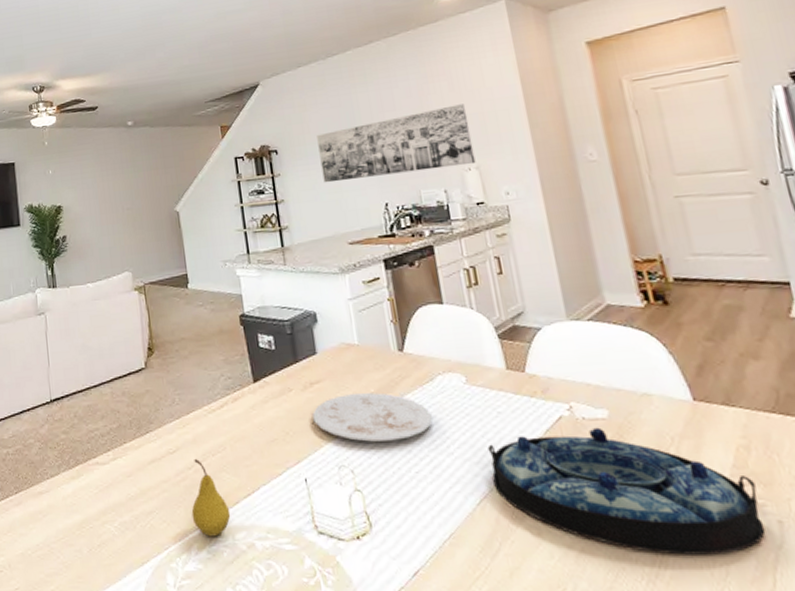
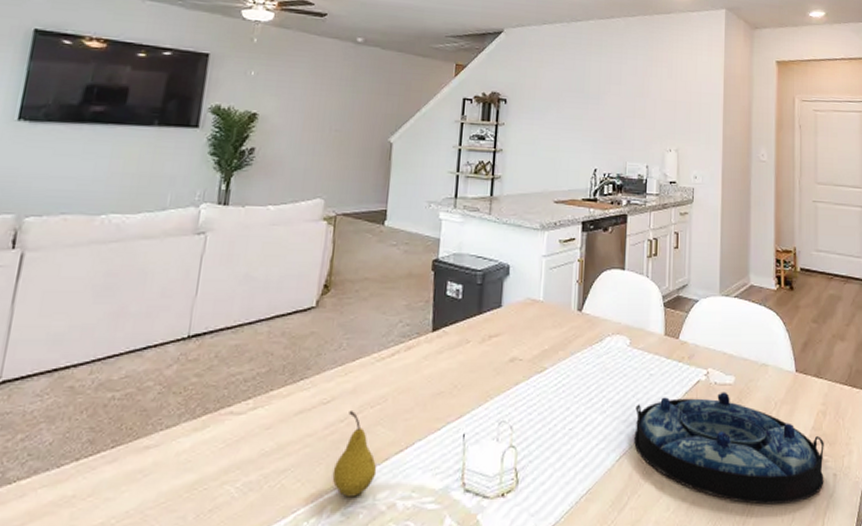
plate: present [312,393,433,442] -> none [484,350,595,398]
wall art: present [317,104,476,183] -> none [544,90,678,146]

